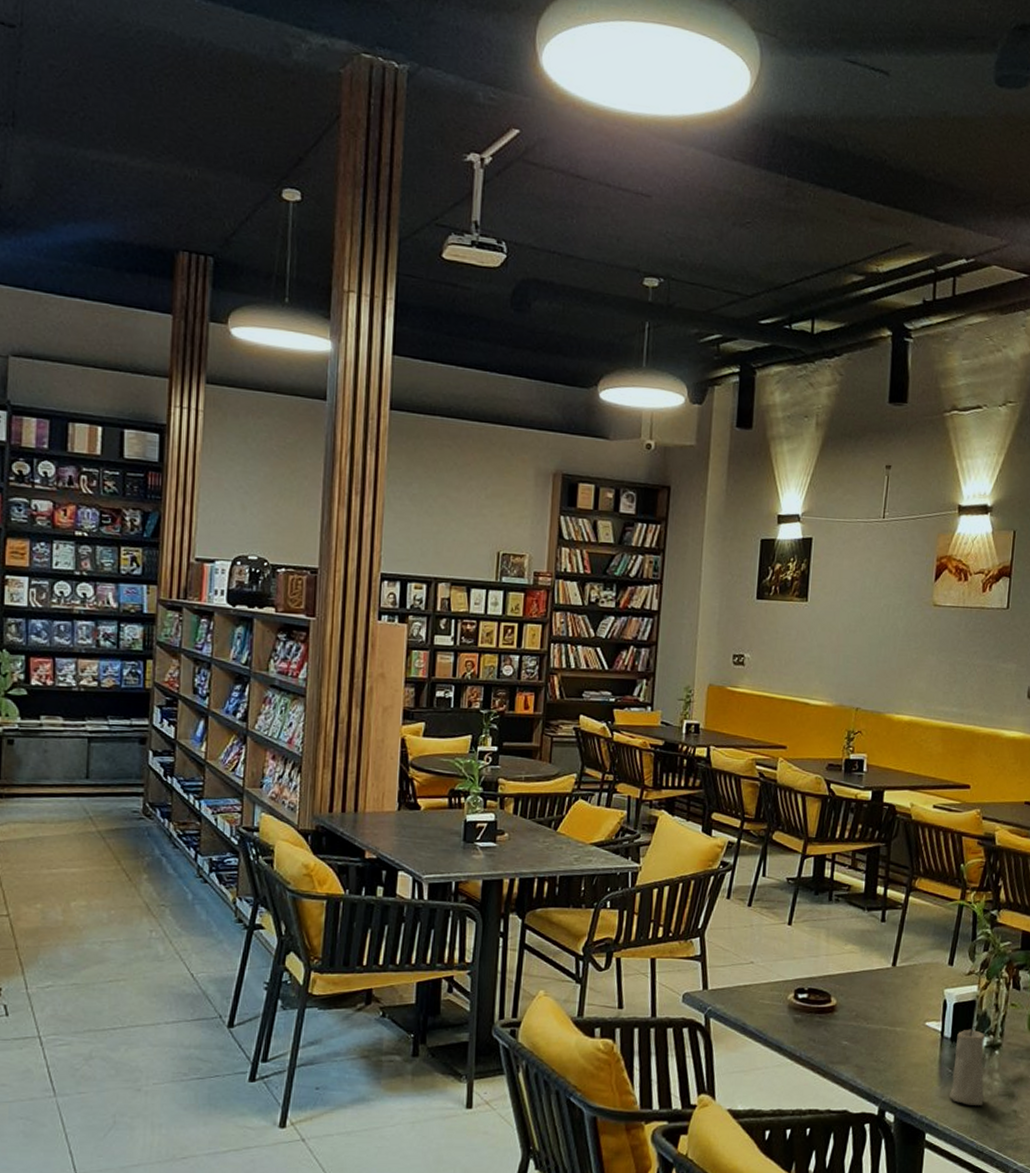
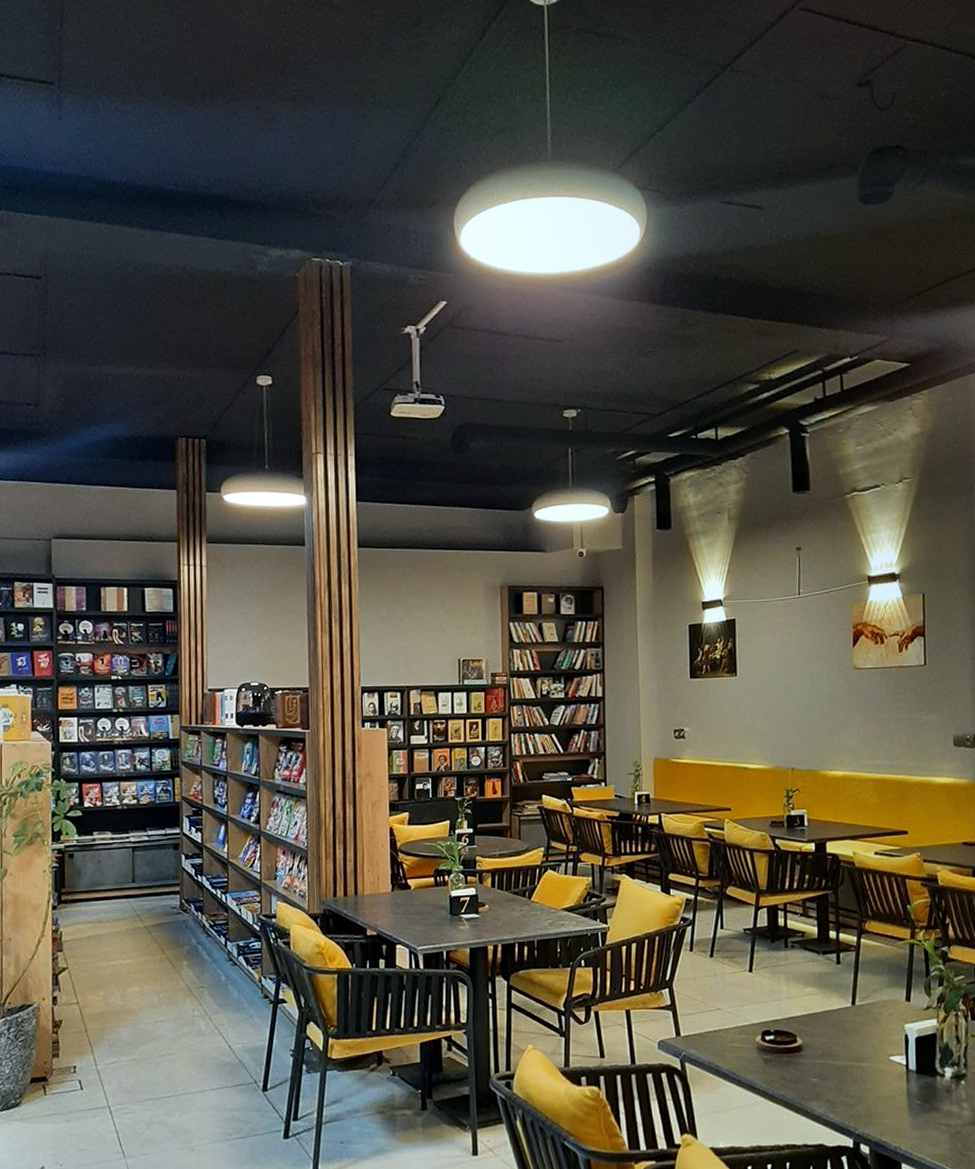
candle: present [949,1026,986,1105] -> none [921,1058,956,1135]

